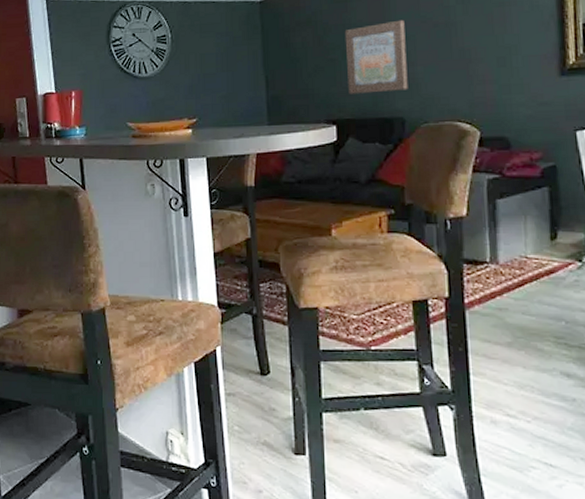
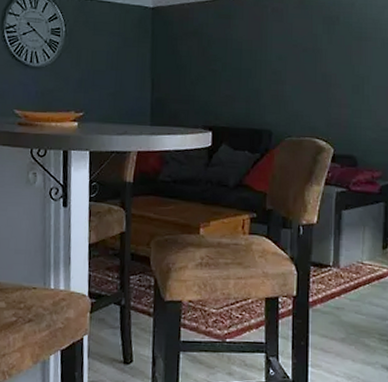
wall art: present [344,19,408,94] -> none [225,41,279,106]

